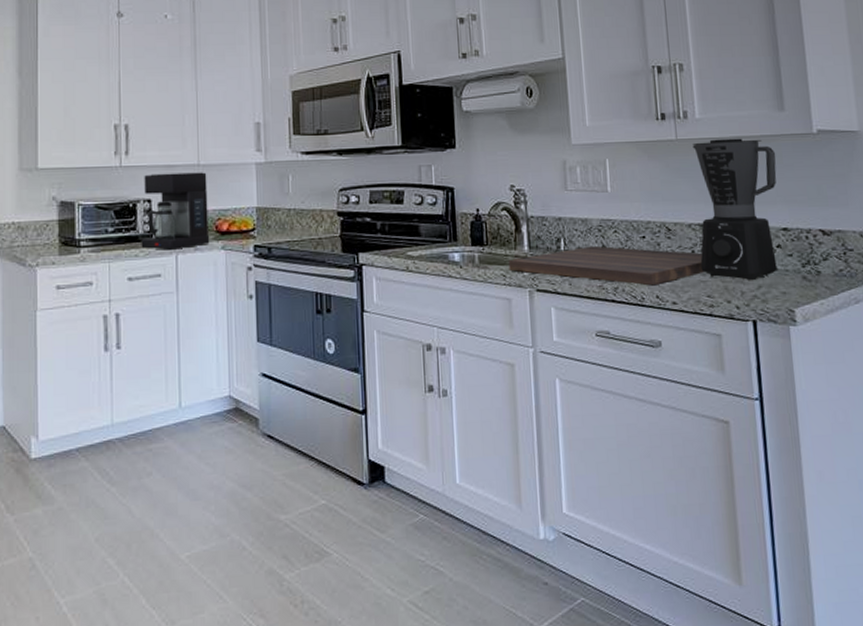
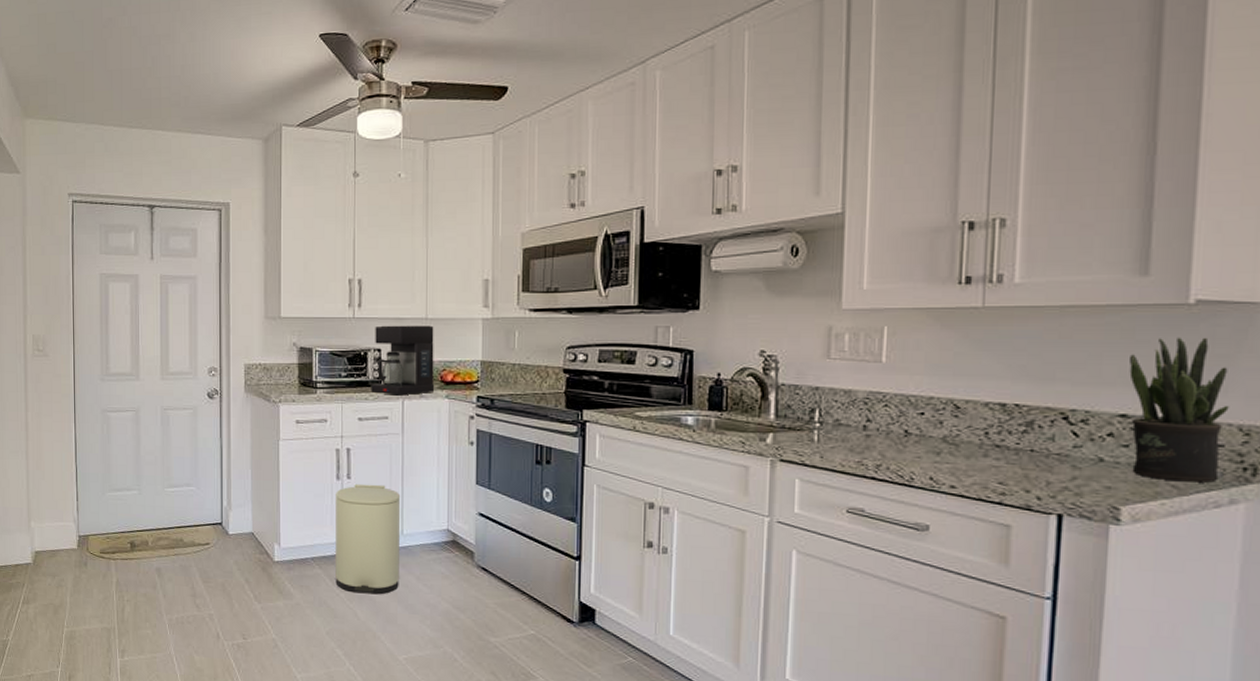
pedal bin: none [104,352,179,485] -> present [335,483,400,595]
cutting board: present [508,245,705,286] -> none [749,419,1000,467]
blender: present [692,138,777,281] -> none [994,307,1126,471]
potted plant: none [781,160,854,283] -> present [1128,337,1229,483]

